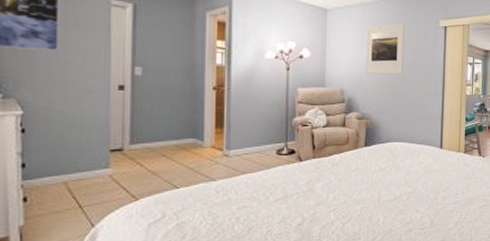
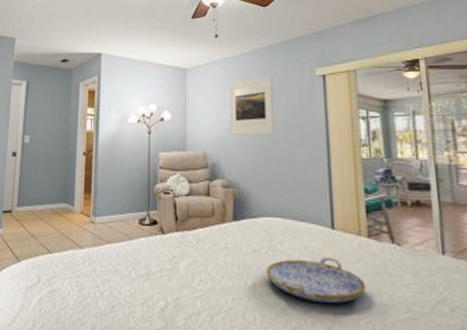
serving tray: none [389,169,459,202] -> present [266,257,365,304]

